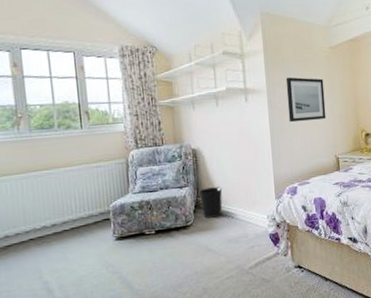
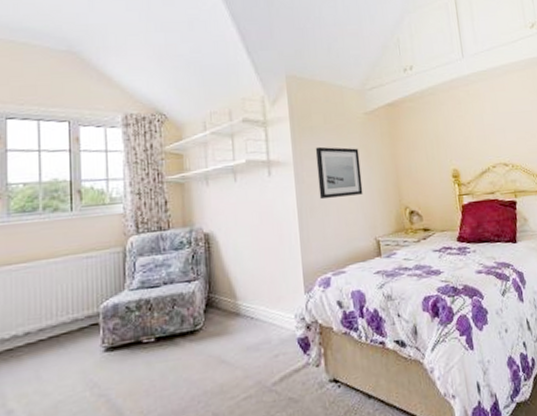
wastebasket: present [199,187,223,218] -> none [212,279,240,320]

